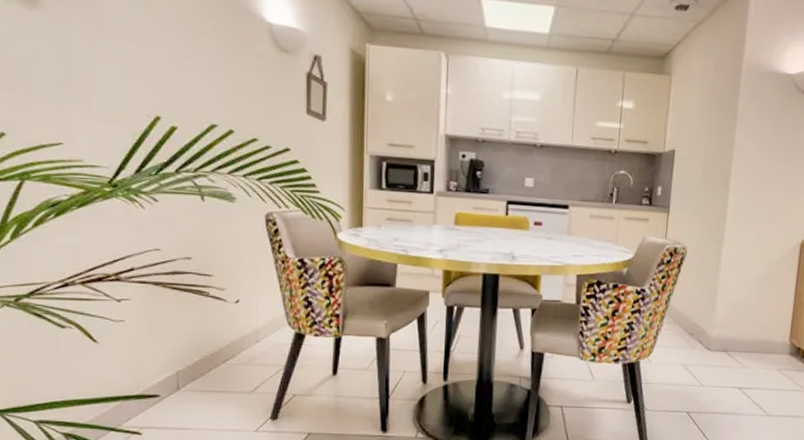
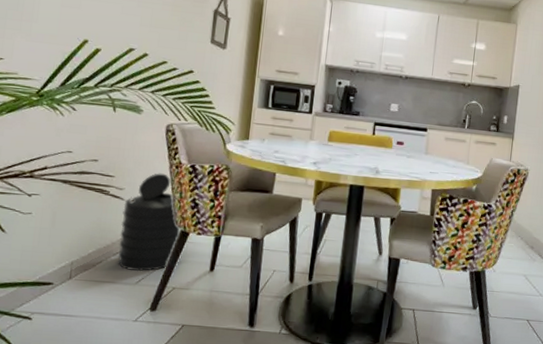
trash can: none [227,269,295,379] -> present [118,173,180,272]

